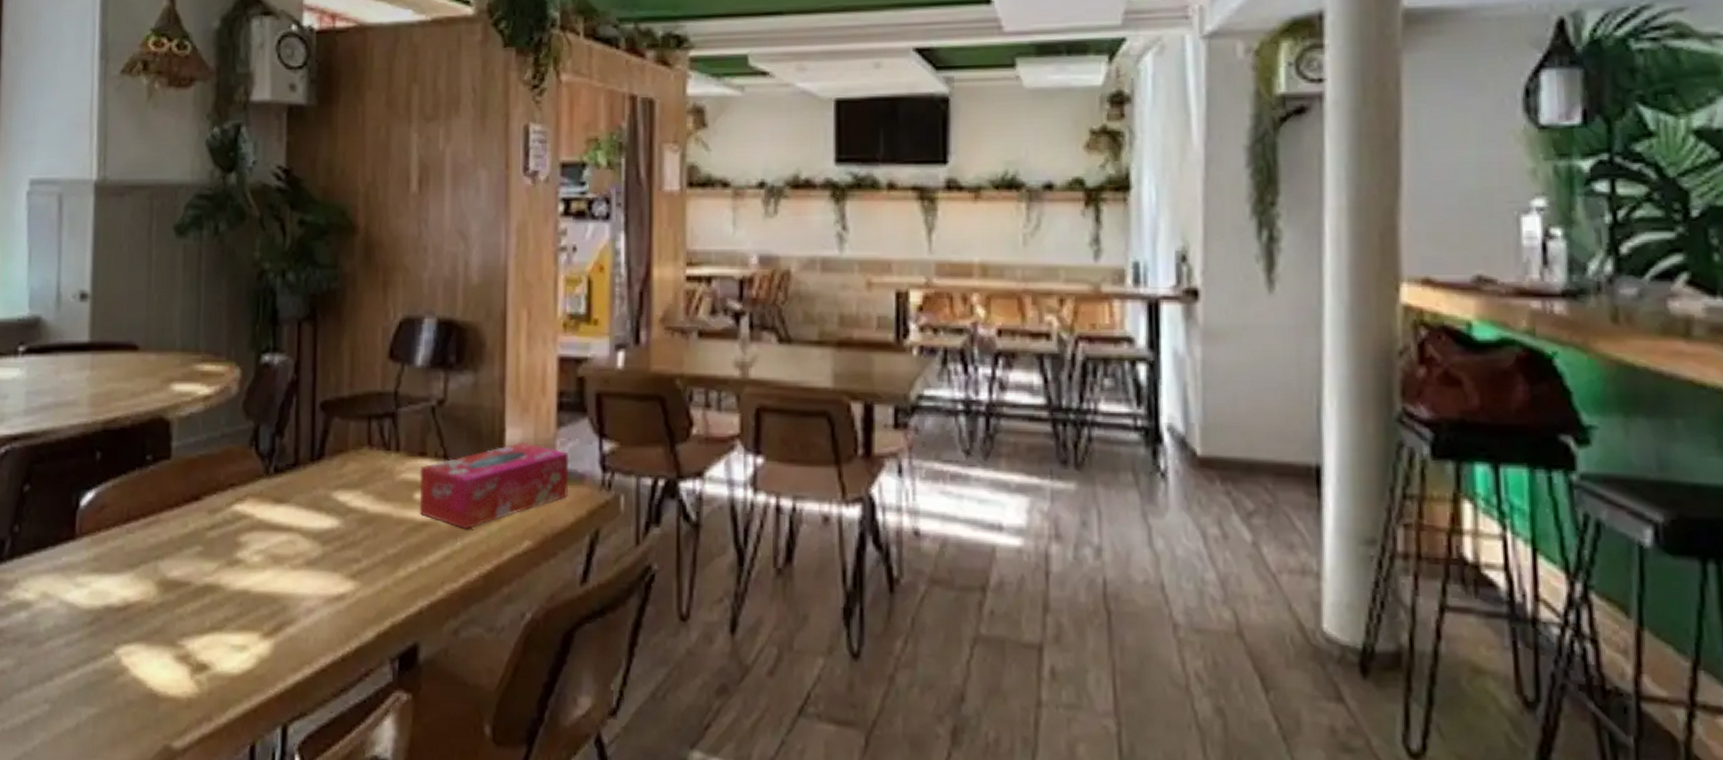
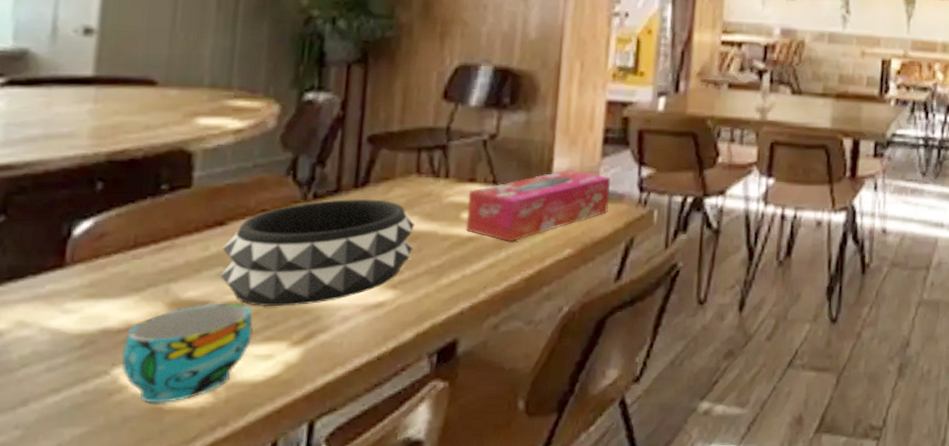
cup: none [122,585,228,690] -> present [122,303,253,403]
decorative bowl: none [198,473,370,593] -> present [220,198,416,307]

